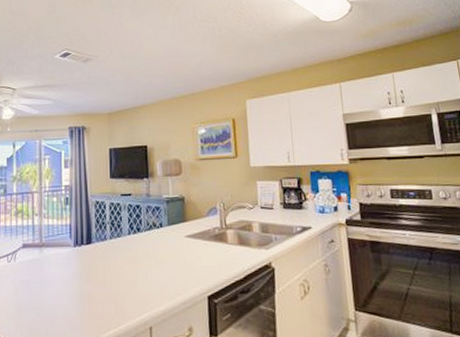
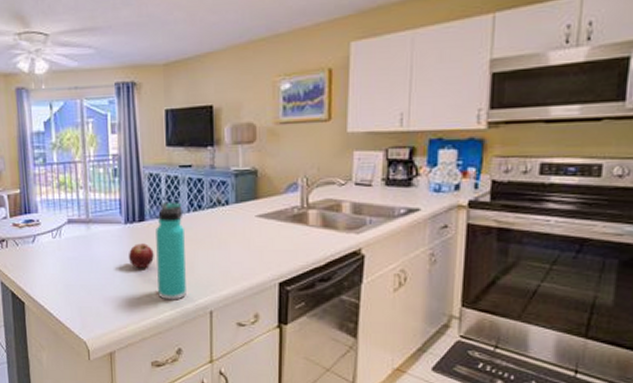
fruit: none [76,264,99,288] -> present [128,243,154,268]
thermos bottle: none [101,226,128,318] -> present [156,202,186,300]

